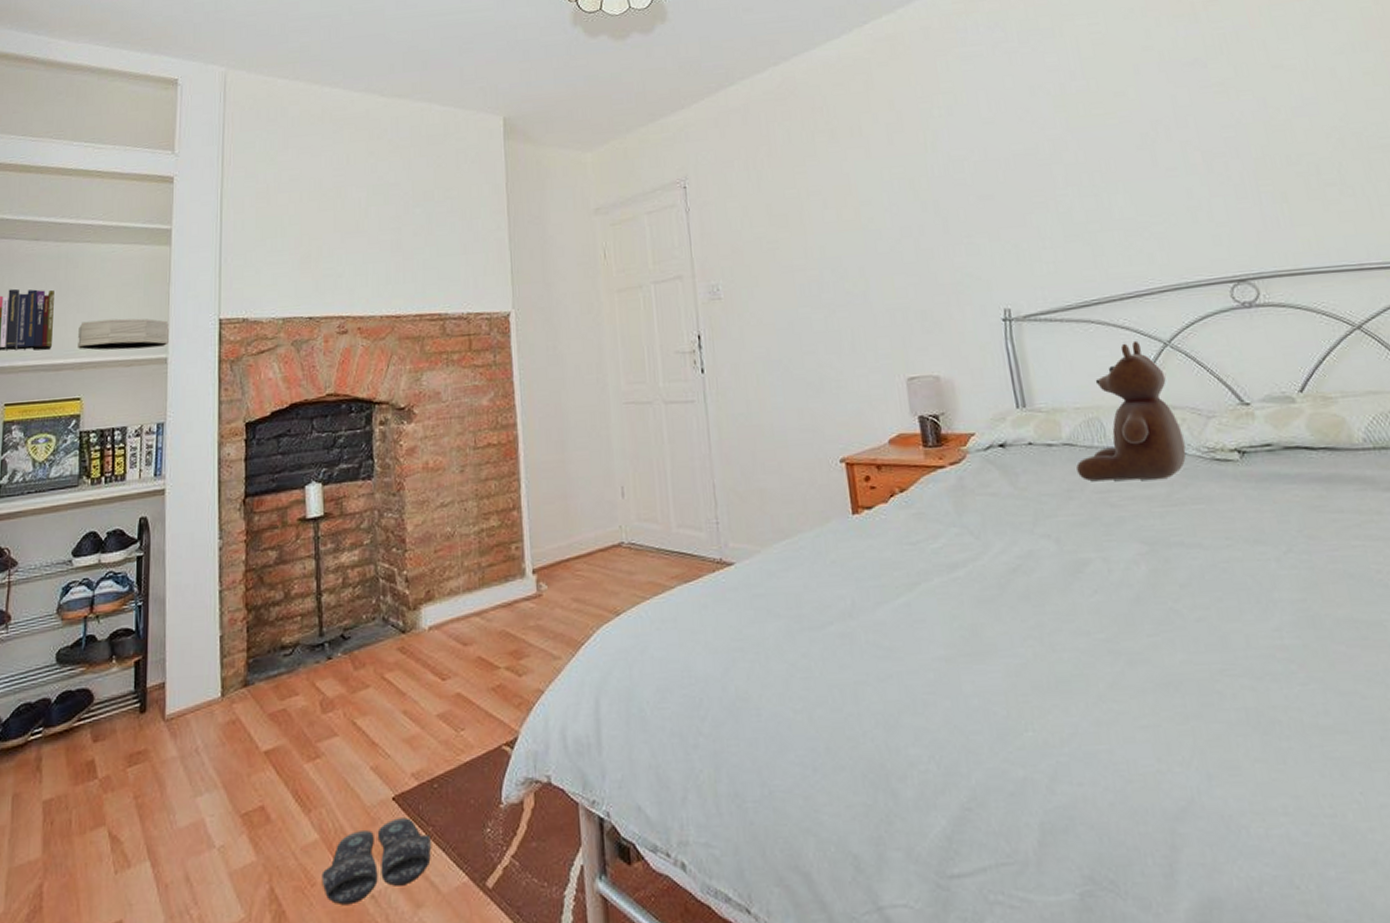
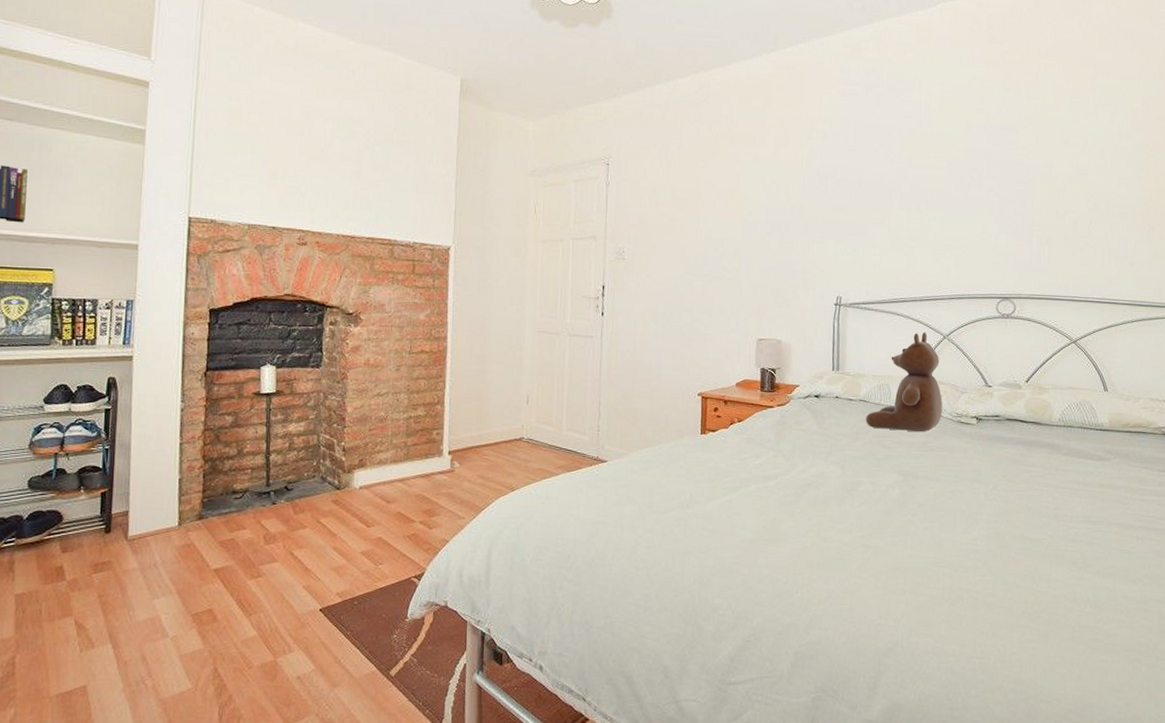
decorative box: present [78,318,169,351] -> none [51,202,141,234]
slippers: present [321,817,431,906] -> none [257,624,348,683]

